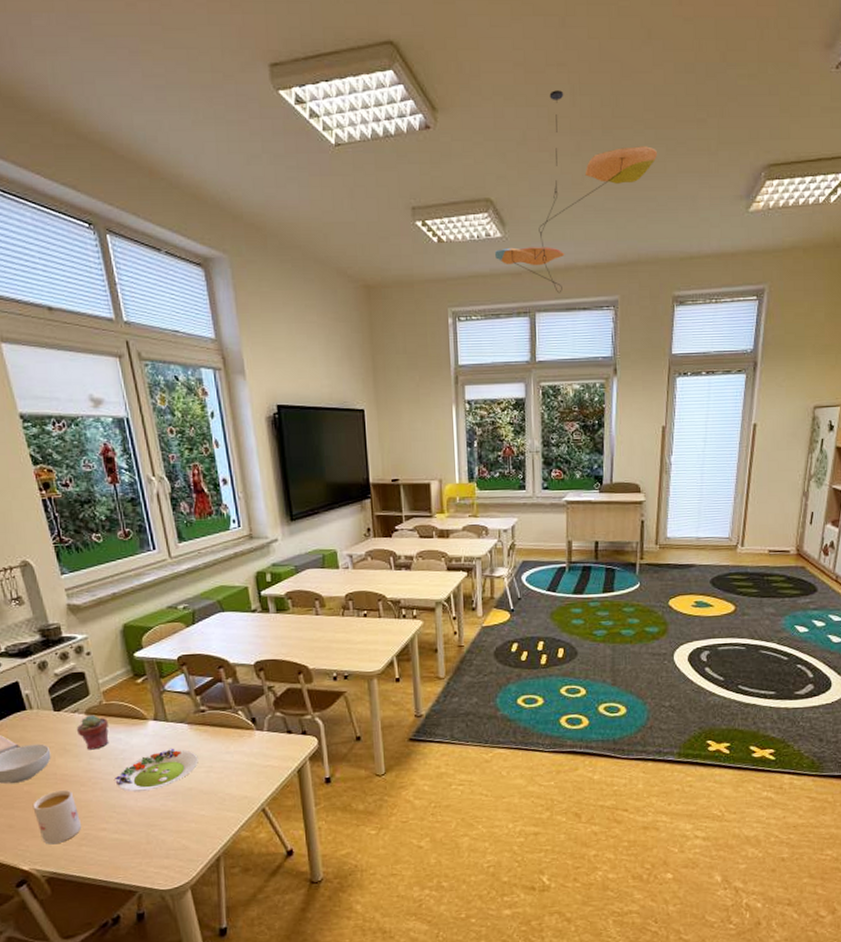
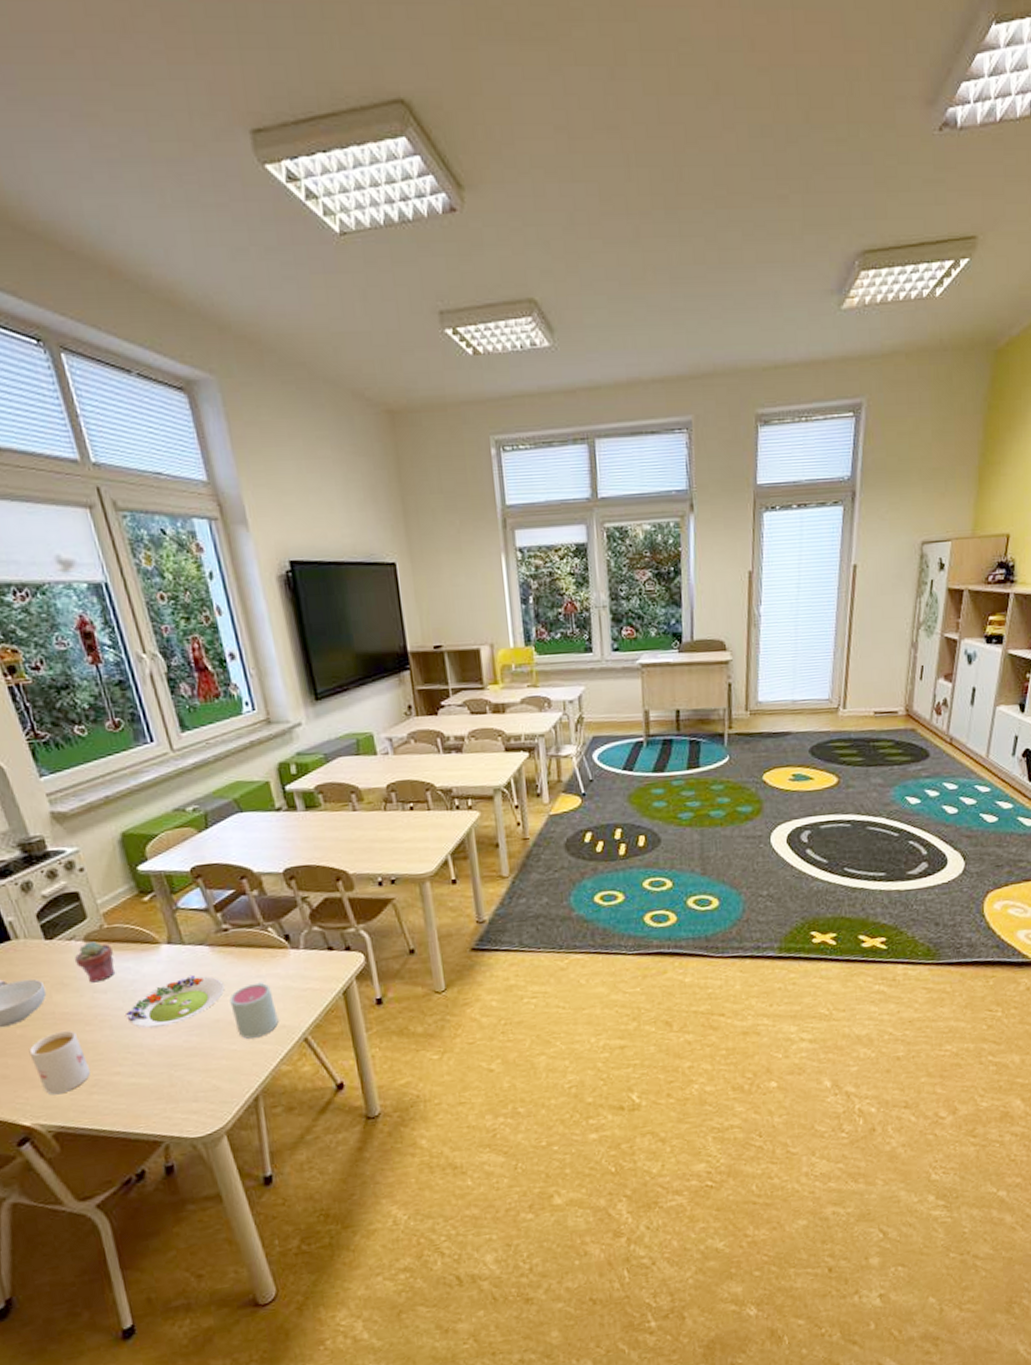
mug: none [202,757,242,806] -> present [229,982,279,1039]
ceiling mobile: present [495,90,658,293] -> none [543,161,733,415]

